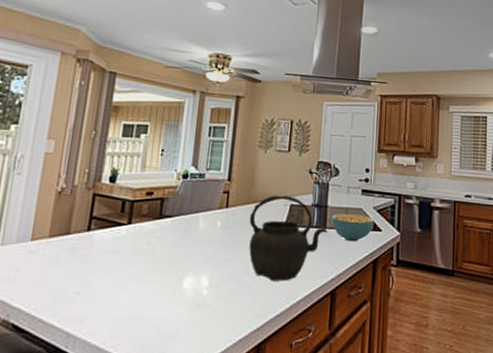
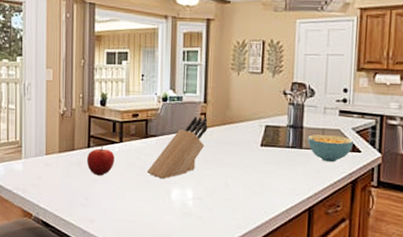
fruit: none [83,229,120,265] -> present [86,146,115,176]
knife block: none [156,194,231,265] -> present [146,116,208,179]
kettle: present [249,195,328,281] -> none [226,116,304,197]

